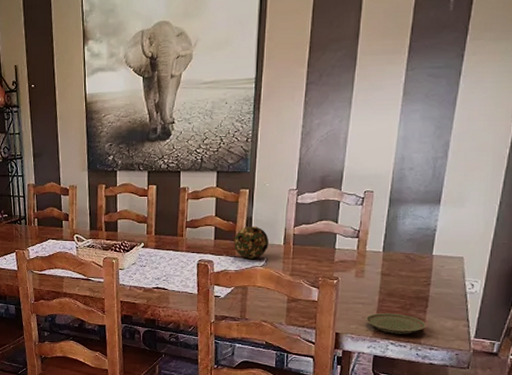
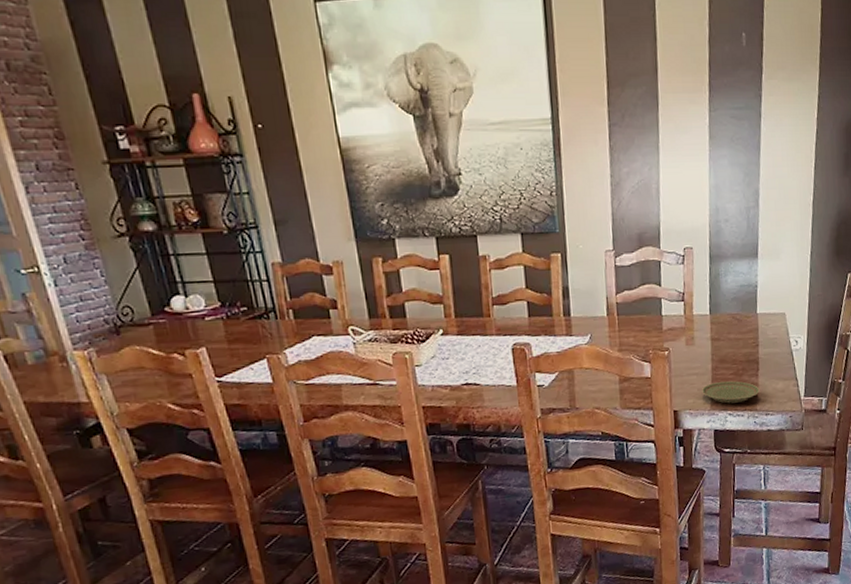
decorative ball: present [233,226,269,259] -> none [551,297,591,337]

